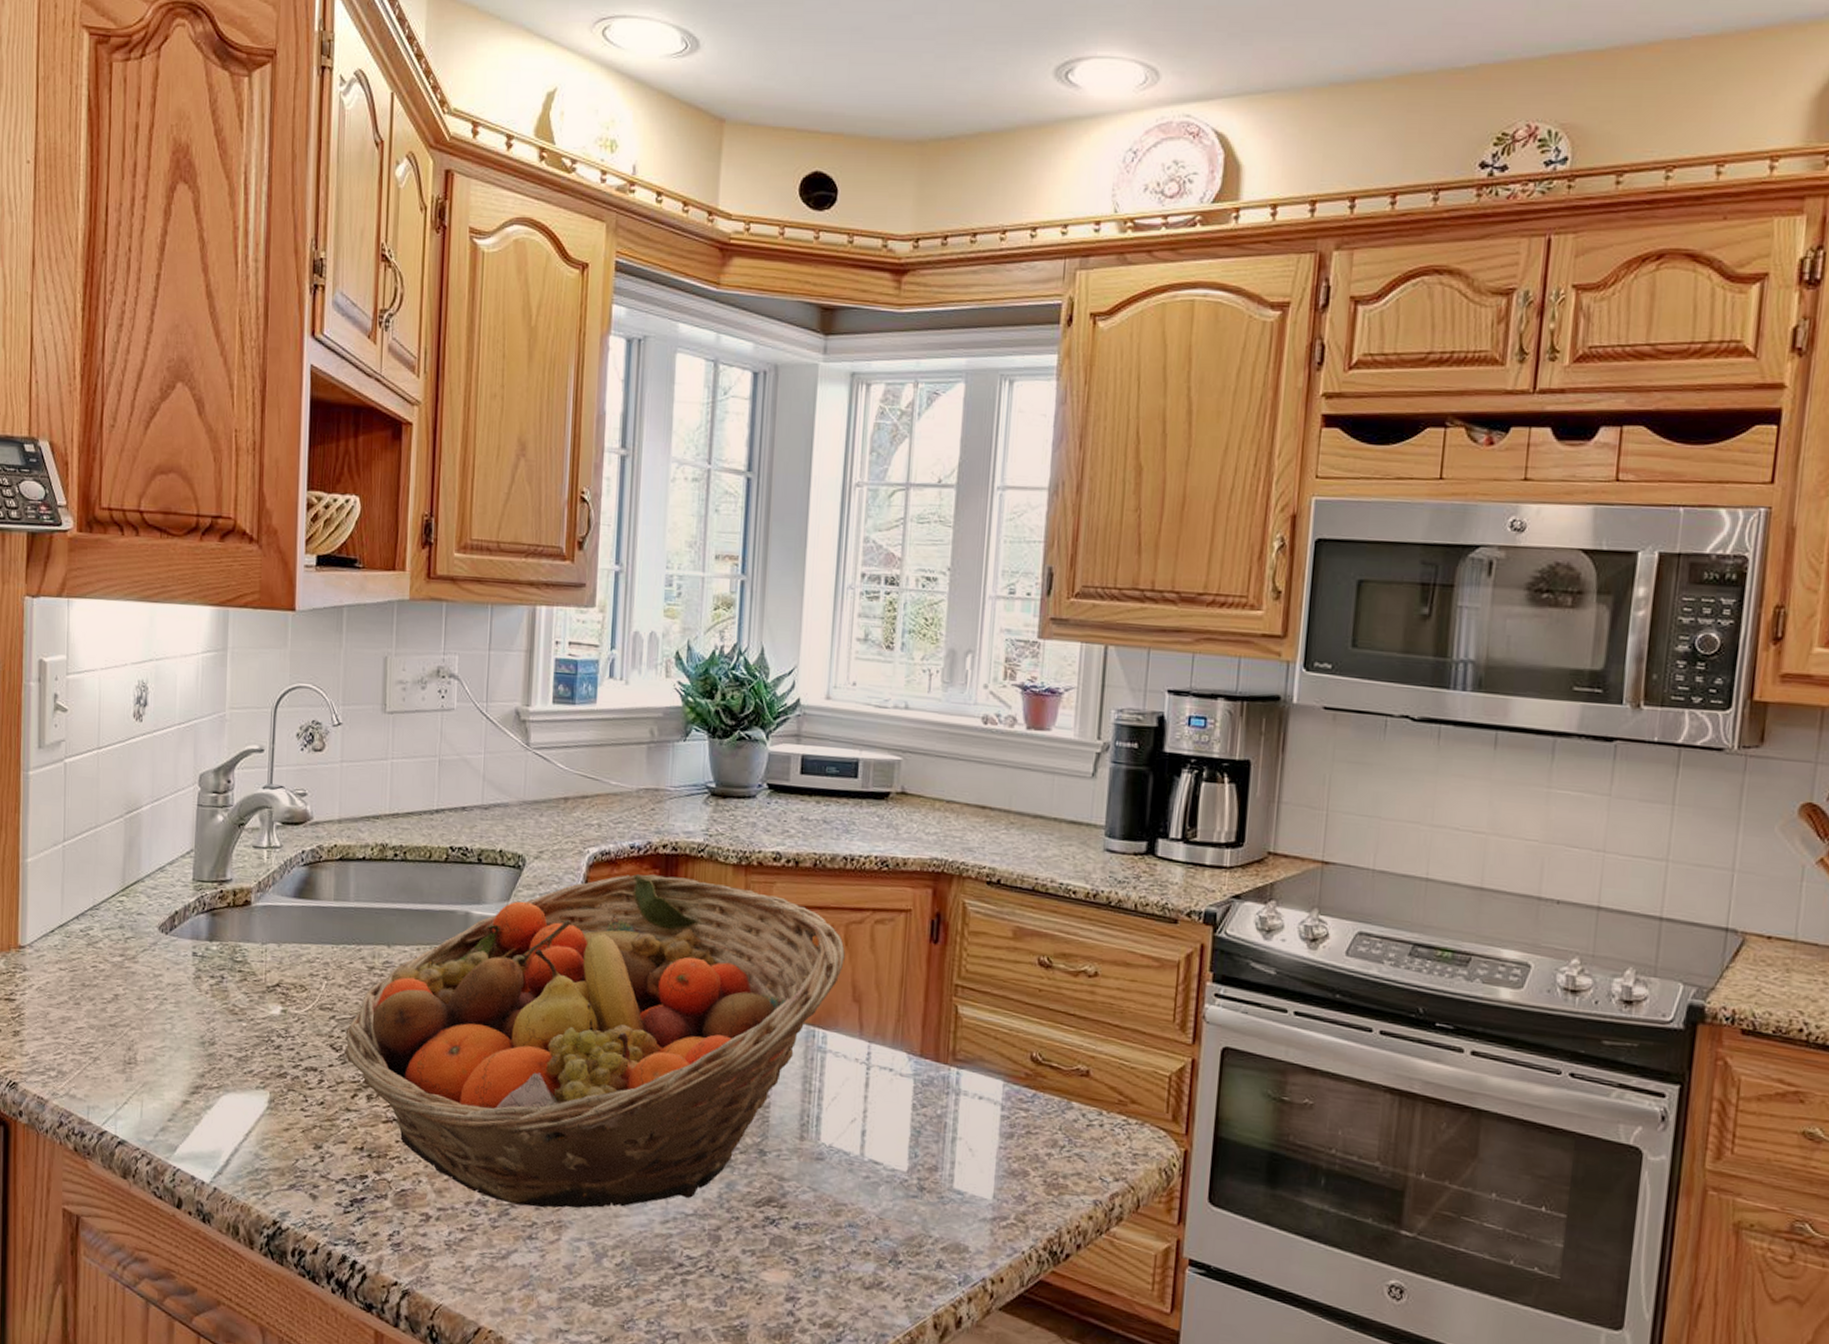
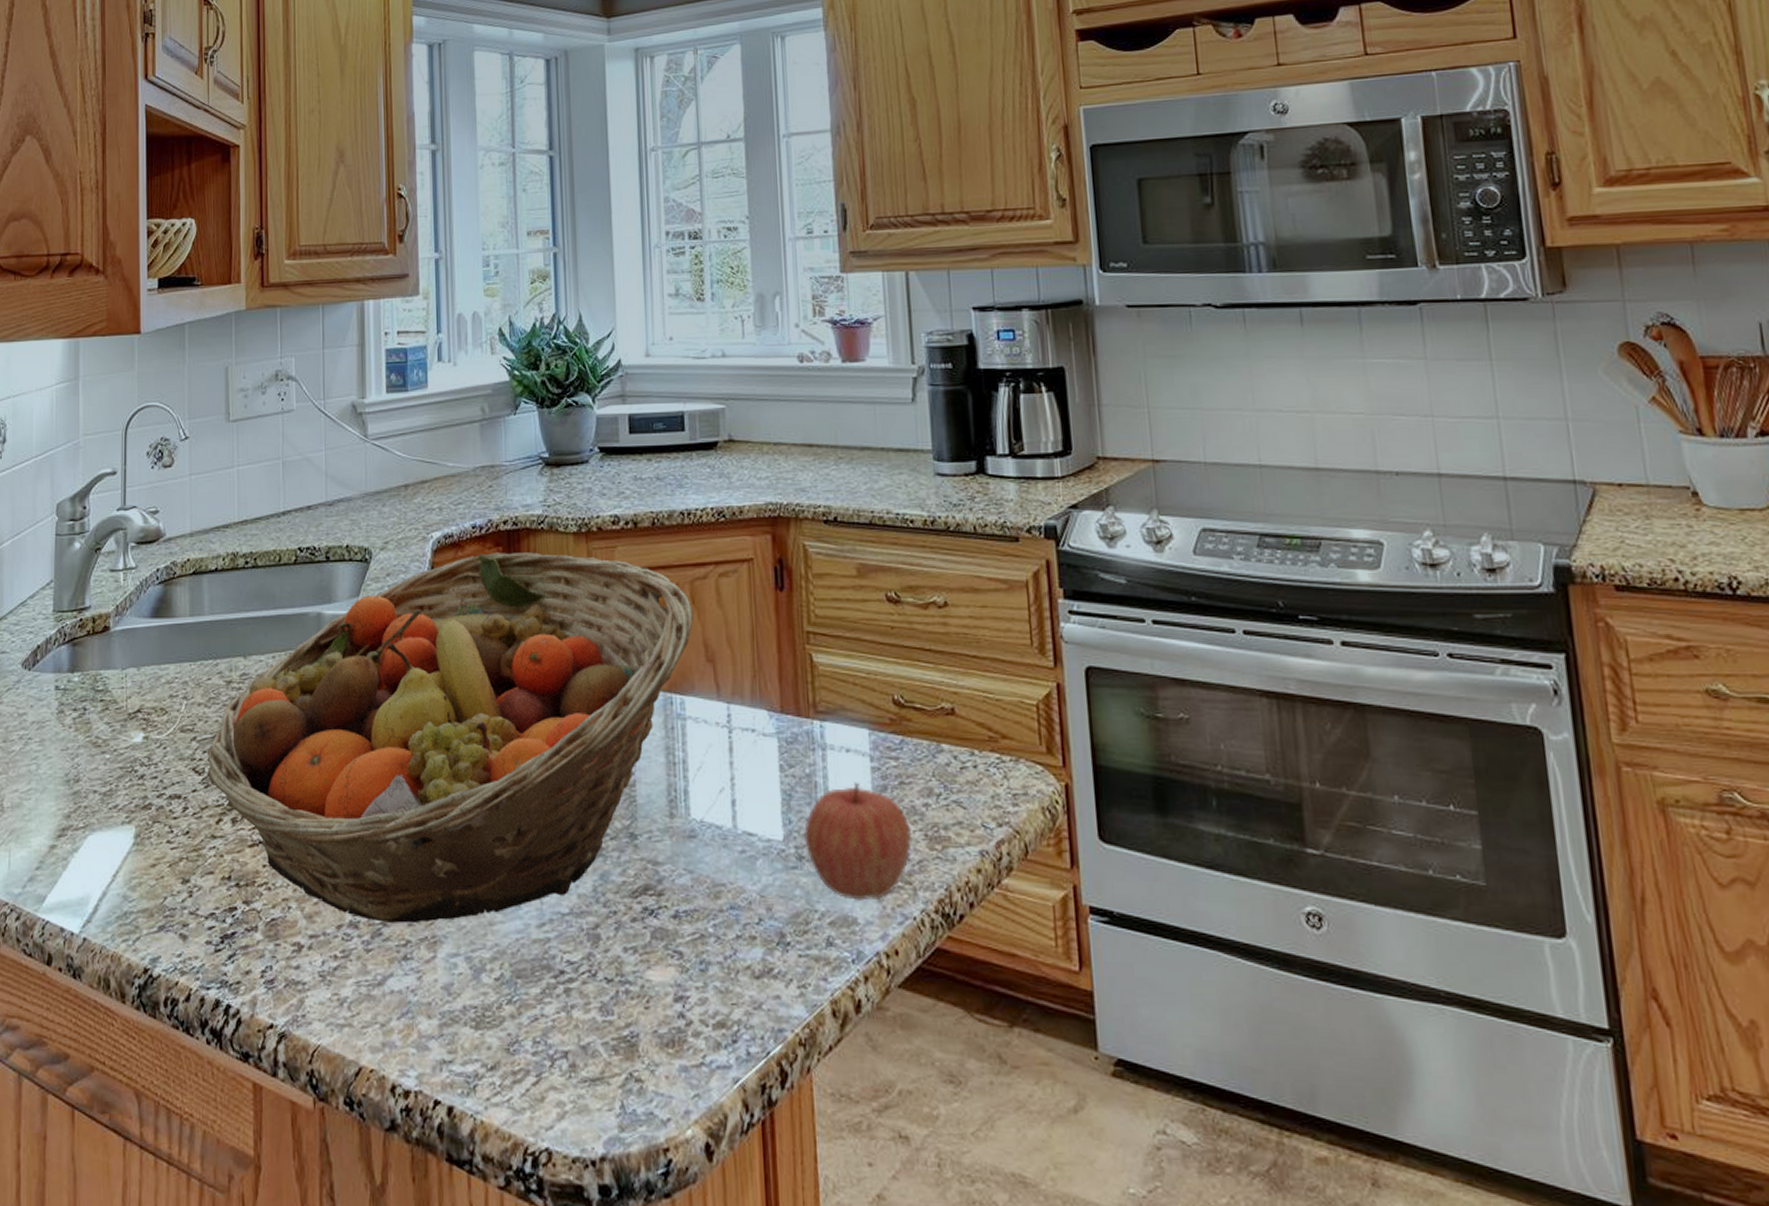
apple: none [928,1127,1031,1233] -> present [804,782,912,901]

